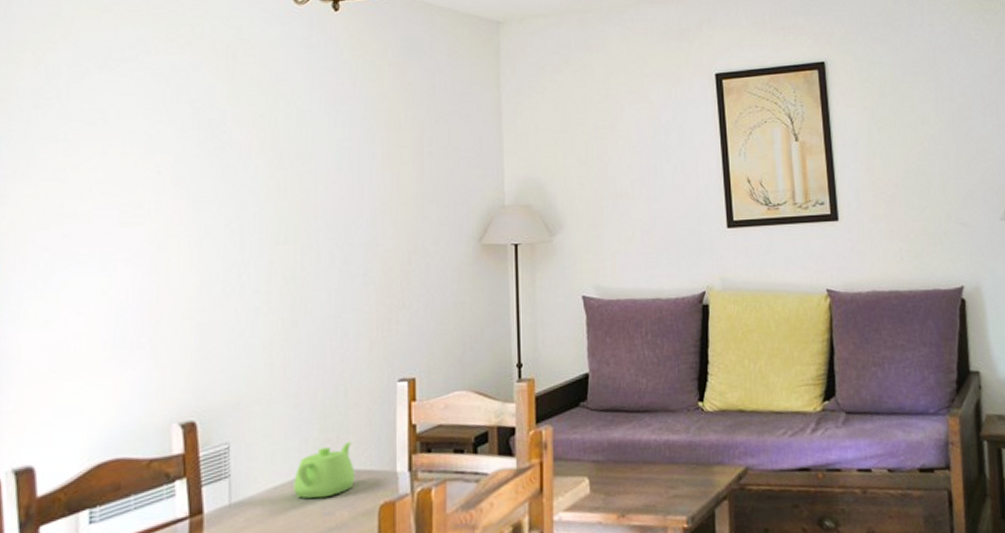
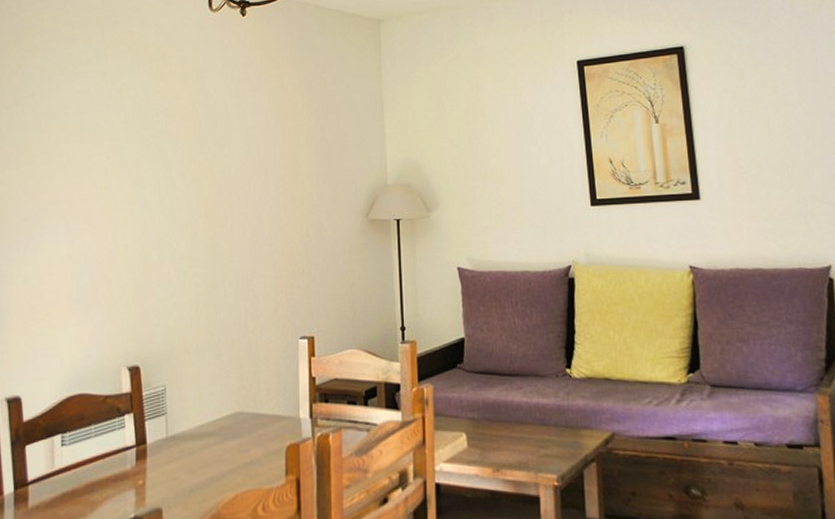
teapot: present [293,441,355,499] -> none [216,389,266,437]

